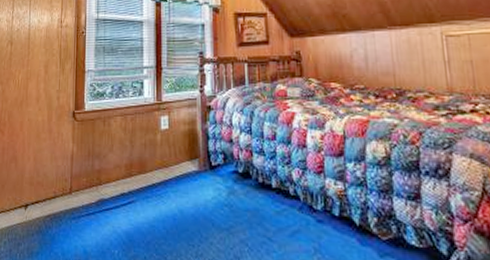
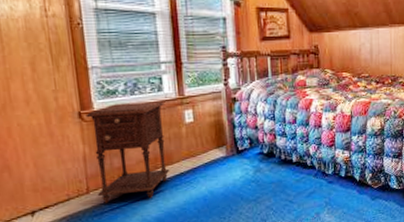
nightstand: none [77,106,143,209] -> present [85,101,170,203]

